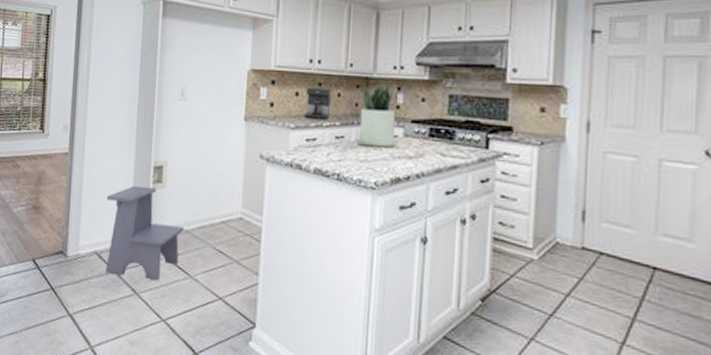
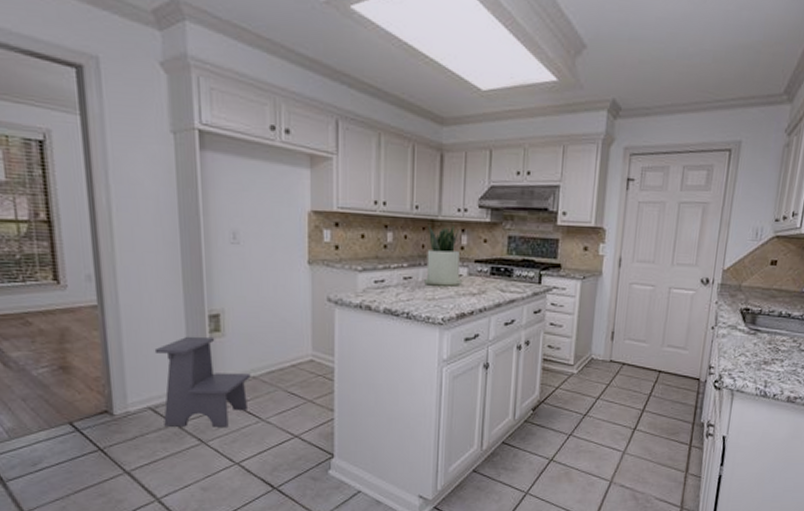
coffee maker: present [304,86,332,121] -> none [371,228,399,262]

